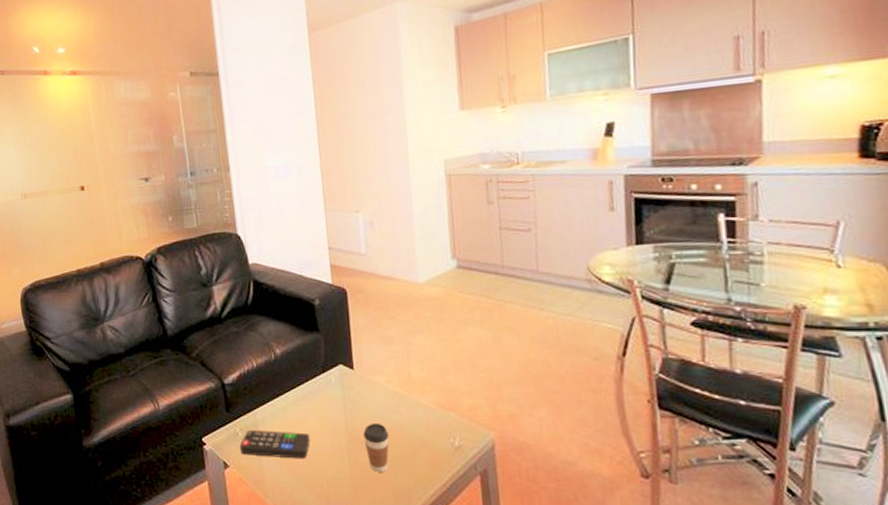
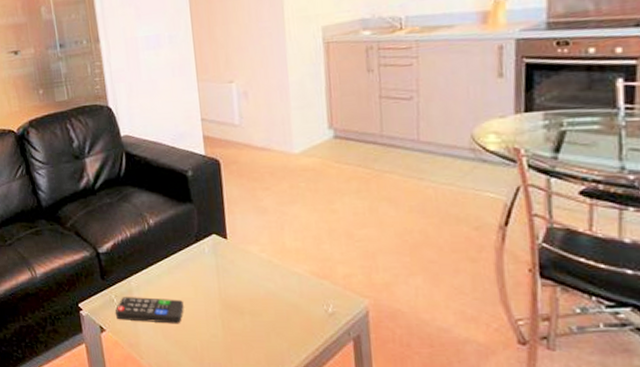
coffee cup: present [363,422,390,472] -> none [236,290,263,337]

